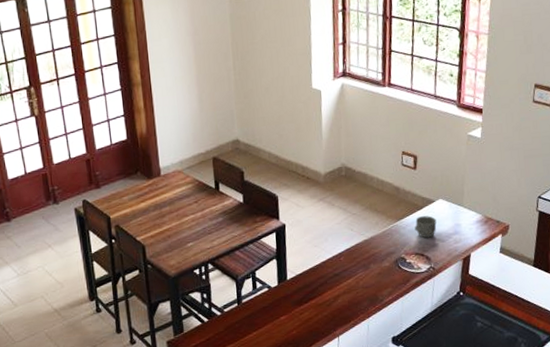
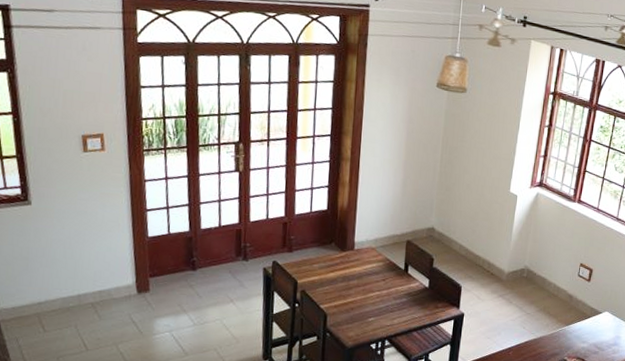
mug: present [414,215,437,238] -> none [580,325,600,345]

